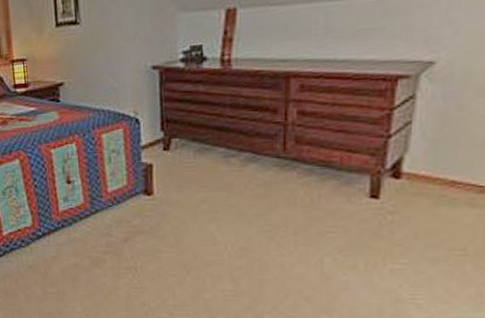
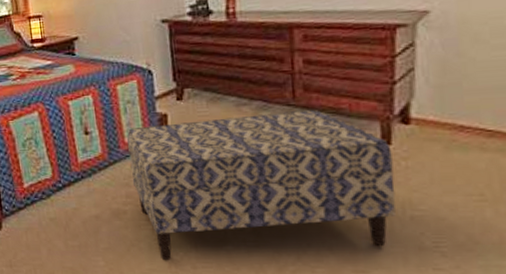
bench: none [110,161,379,309] -> present [127,109,396,261]

